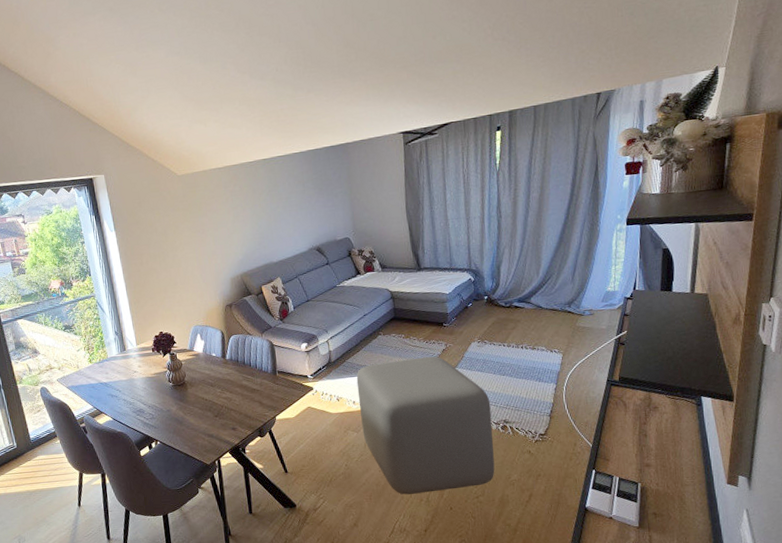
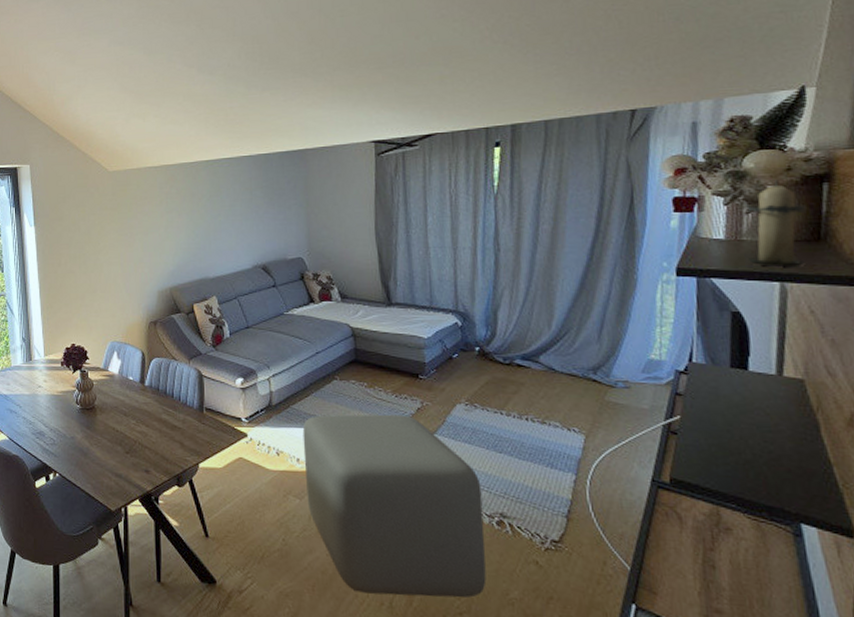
candle: none [674,143,716,212] -> present [746,179,808,267]

